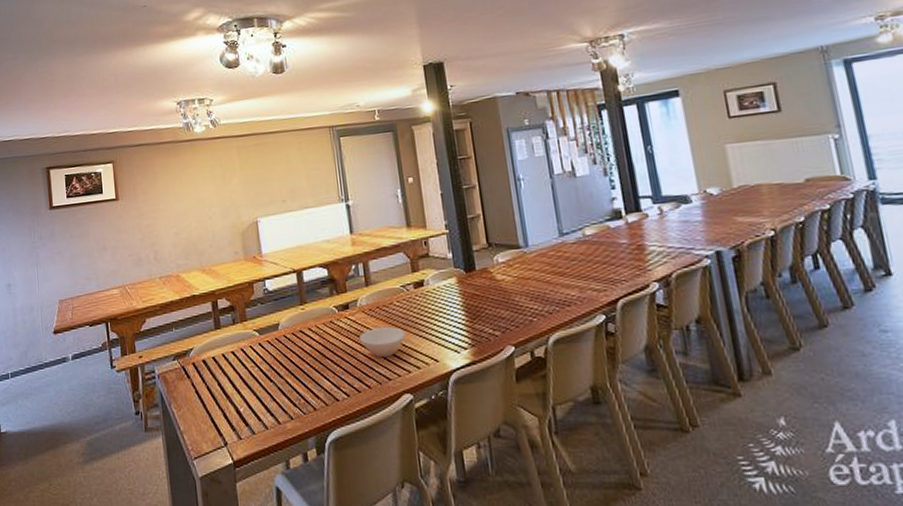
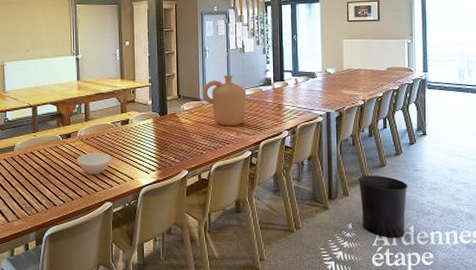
water jug: none [521,209,590,282] -> present [202,75,246,126]
waste bin: none [782,341,881,440] -> present [357,175,408,238]

